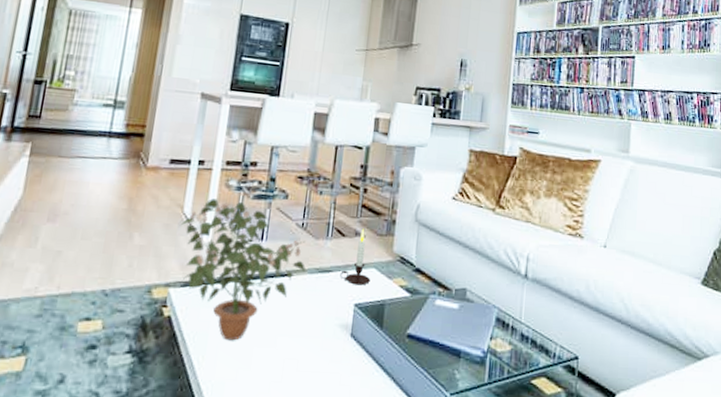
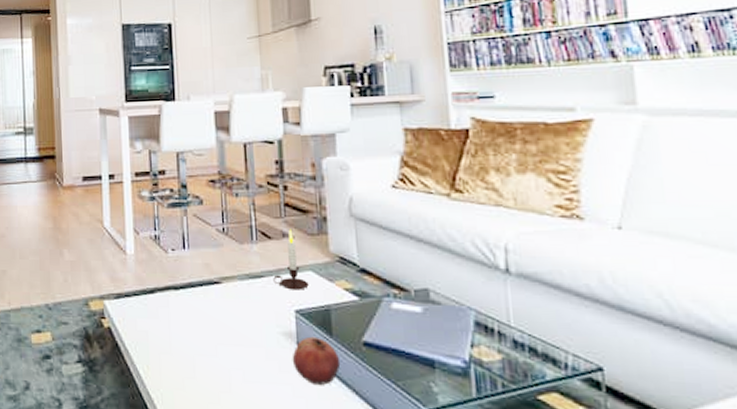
potted plant: present [181,198,306,341] -> none [103,211,234,351]
fruit: none [343,328,386,375] -> present [292,336,341,386]

